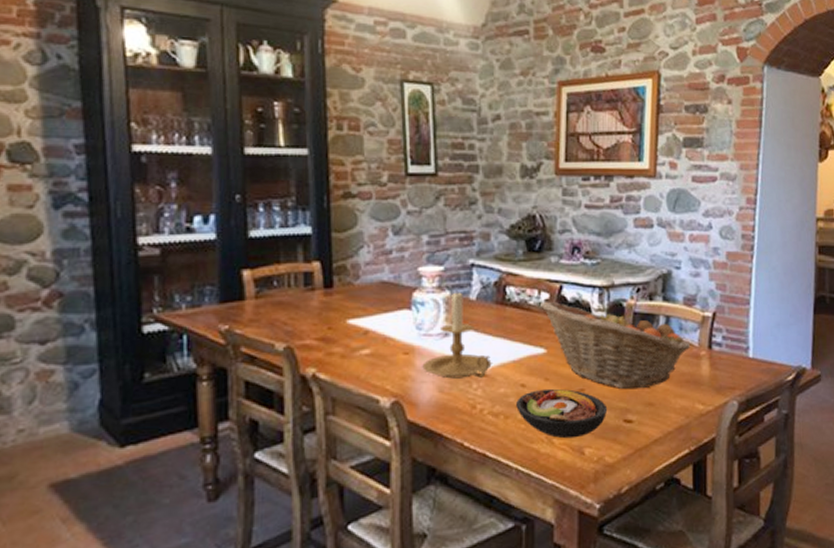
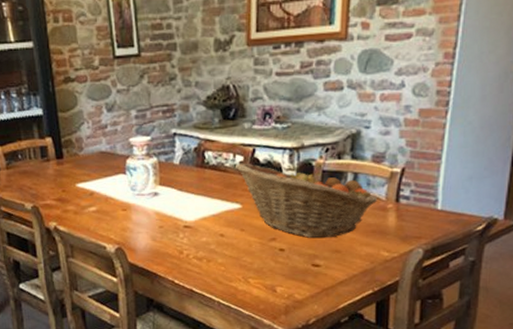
candle holder: present [422,289,492,379] -> none [138,156,195,230]
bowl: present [516,388,608,439] -> none [217,237,297,279]

